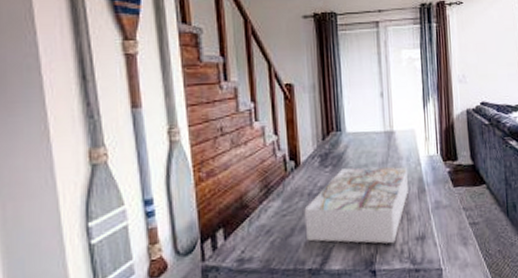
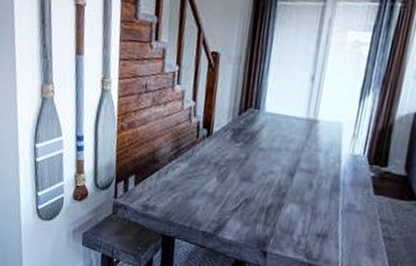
board game: present [304,166,408,244] -> none [206,147,324,233]

